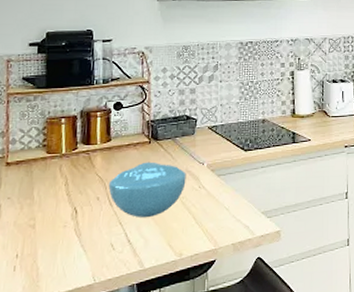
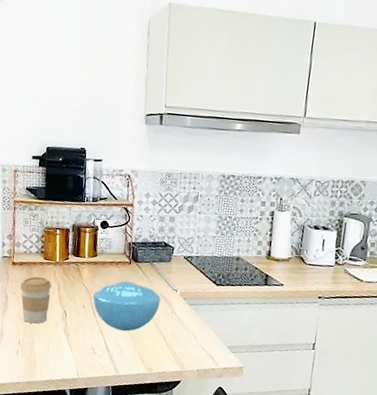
coffee cup: none [16,173,58,230] -> present [19,276,52,324]

